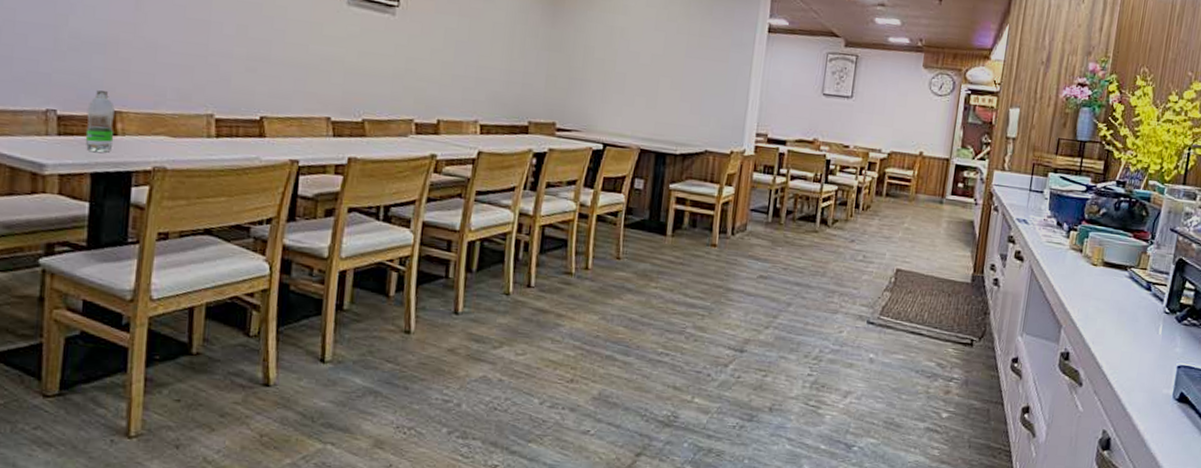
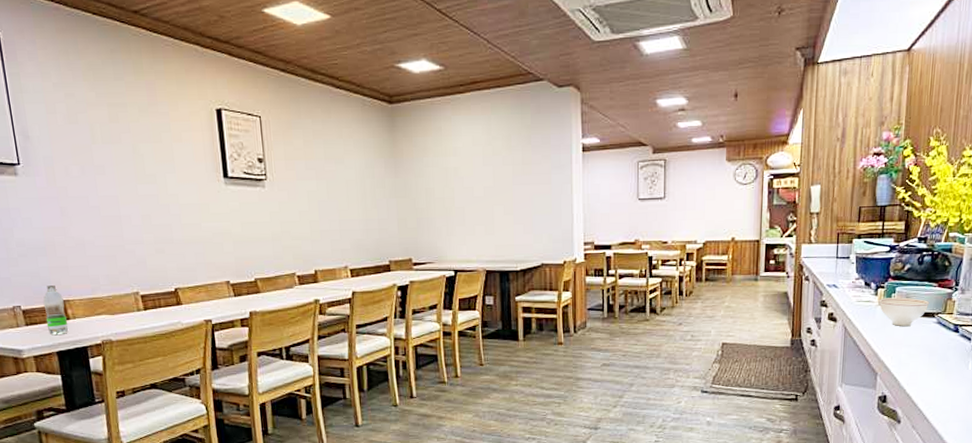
bowl: none [1070,242,1124,277] -> present [878,297,930,326]

